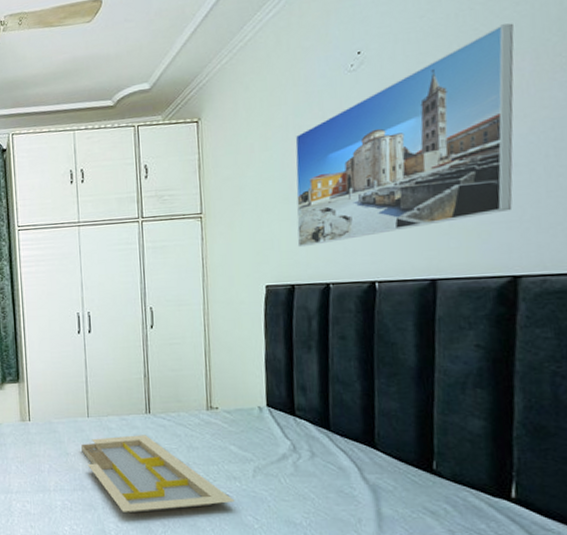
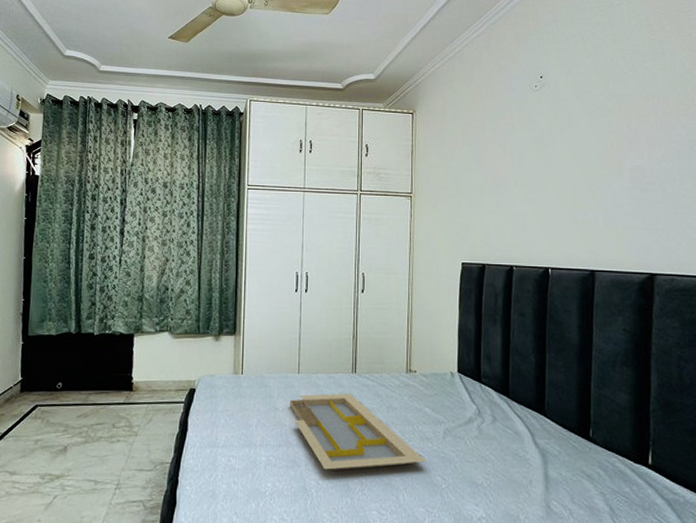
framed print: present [295,23,514,248] -> none [488,73,652,233]

